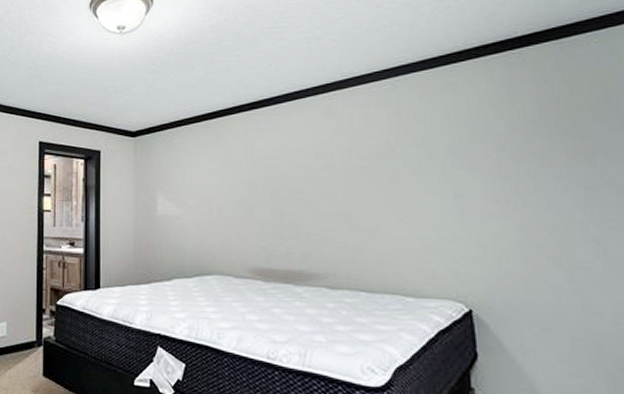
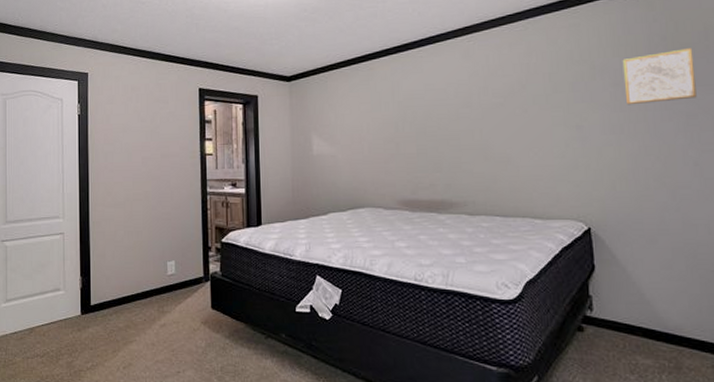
wall art: none [507,112,597,174] -> present [622,48,697,105]

